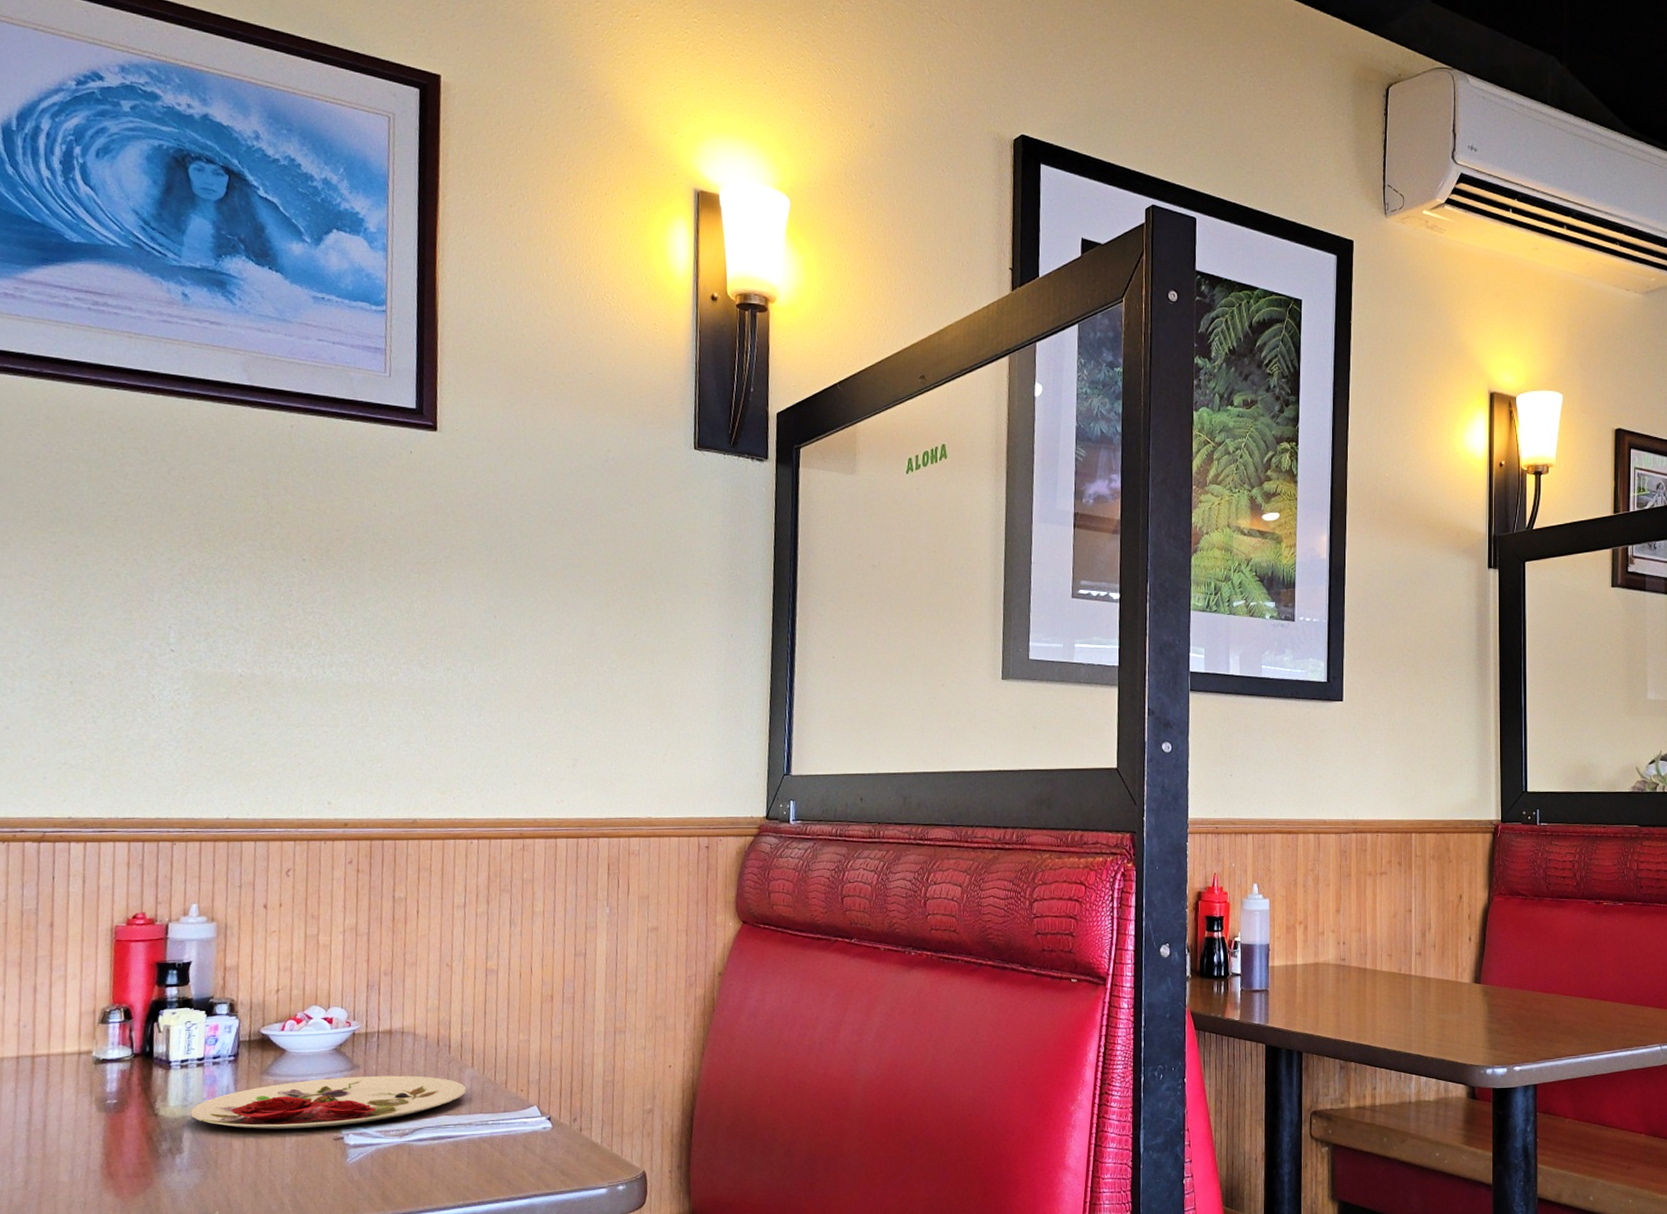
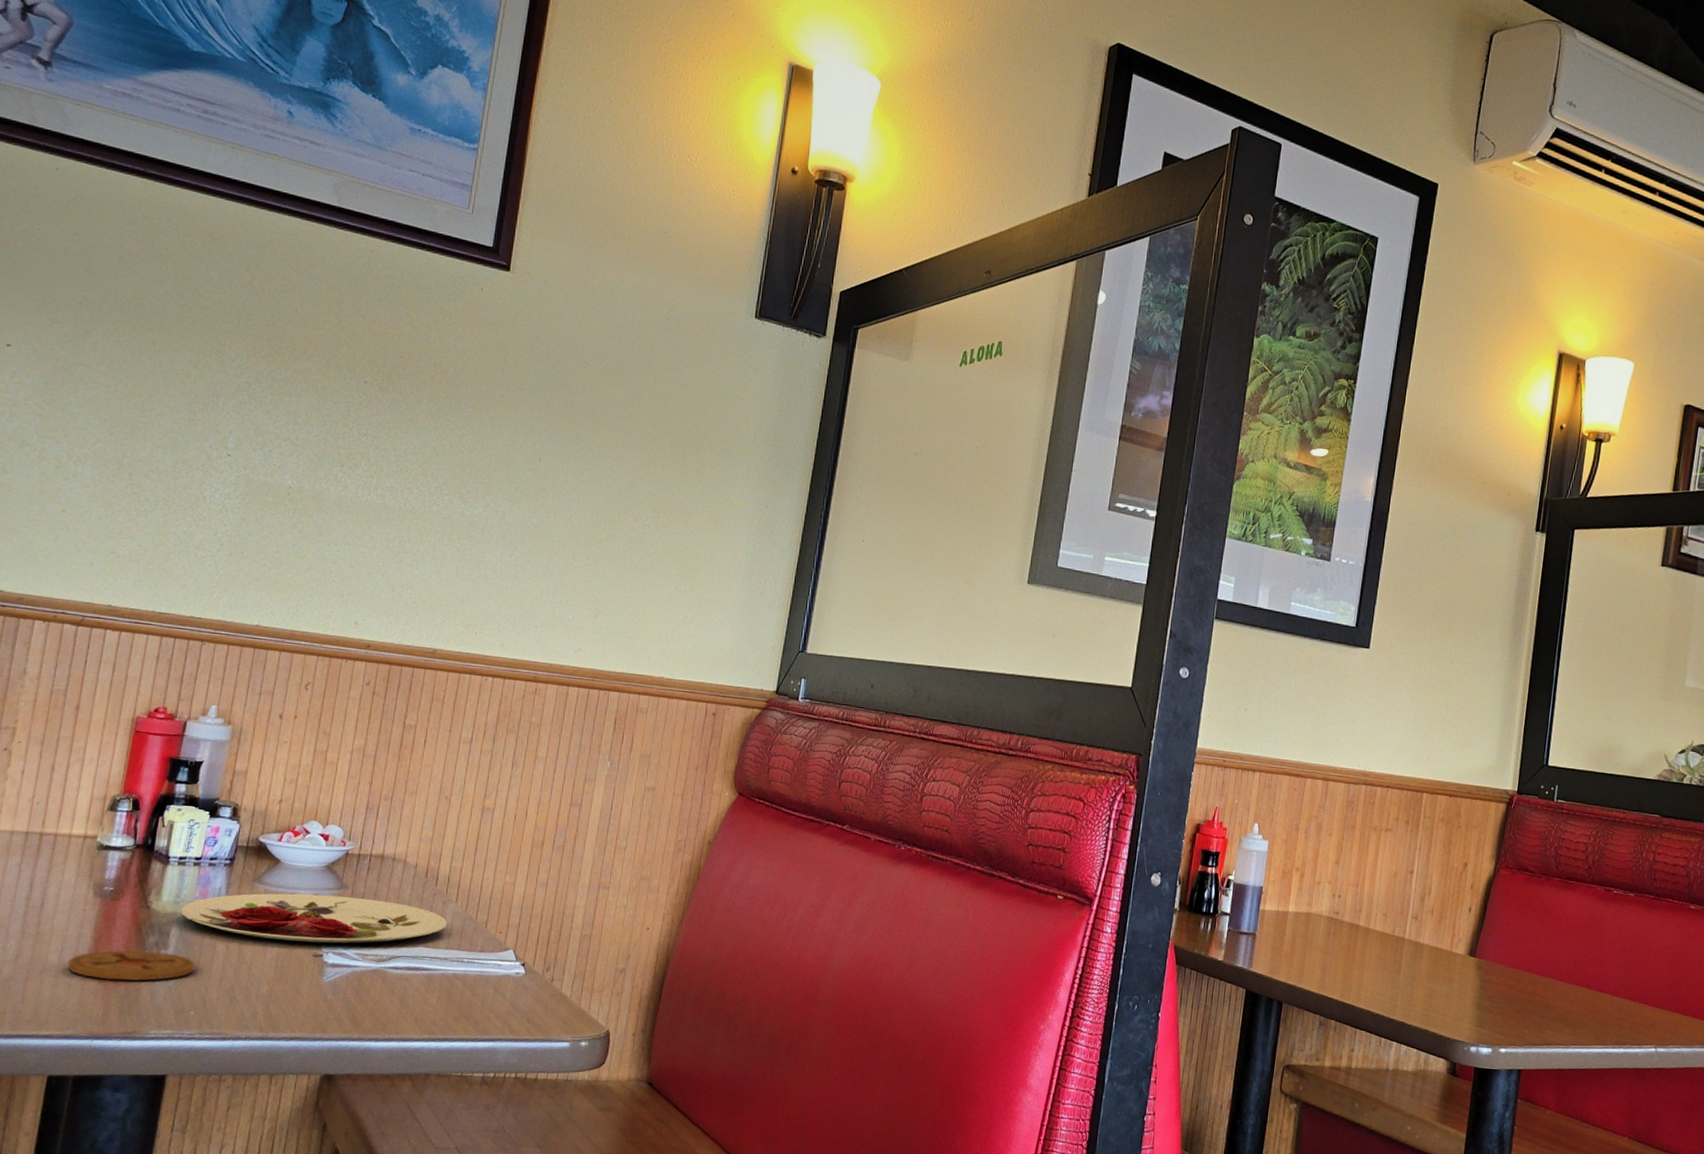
coaster: none [80,1157,214,1193] -> present [67,949,195,982]

